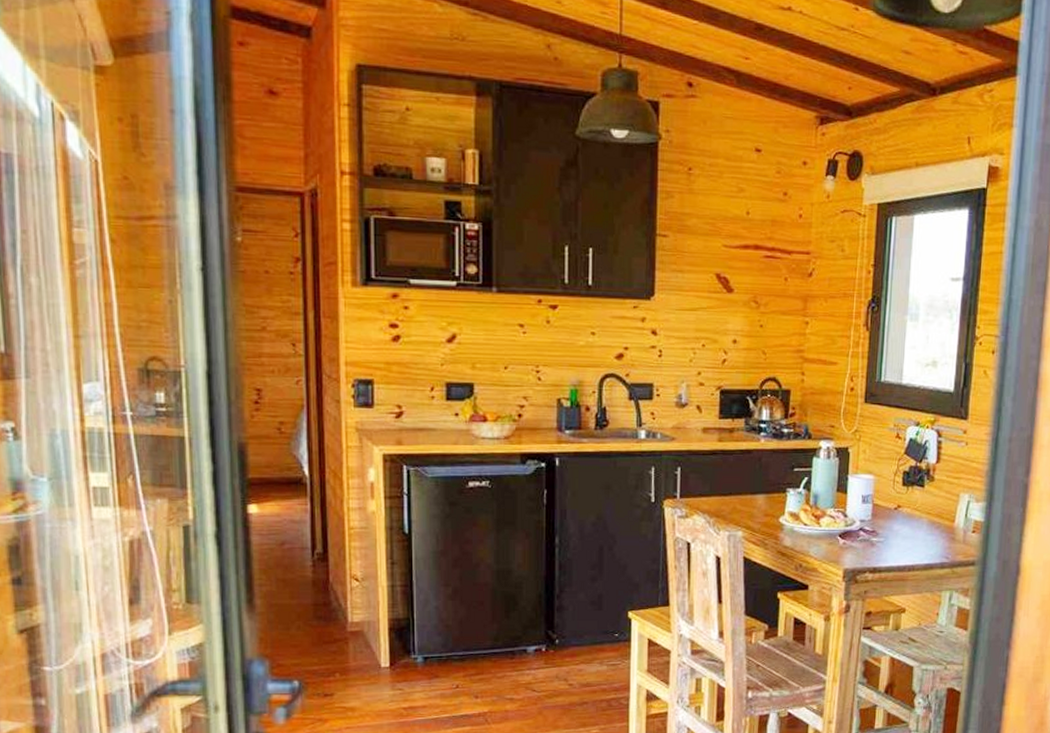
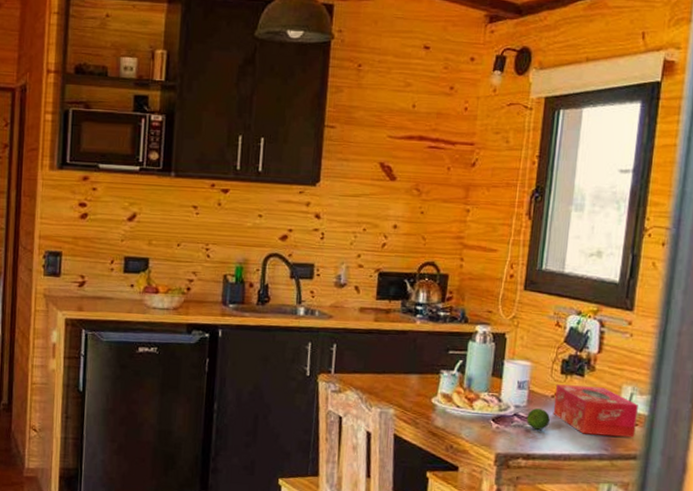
fruit: none [872,522,894,542] -> present [527,408,550,430]
tissue box: none [896,496,975,544] -> present [553,384,638,438]

